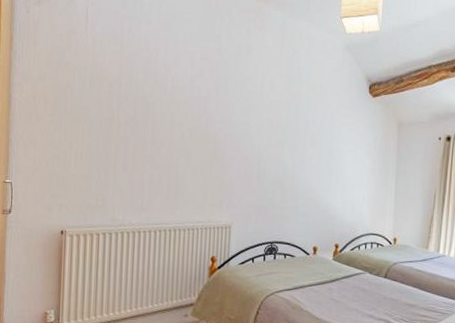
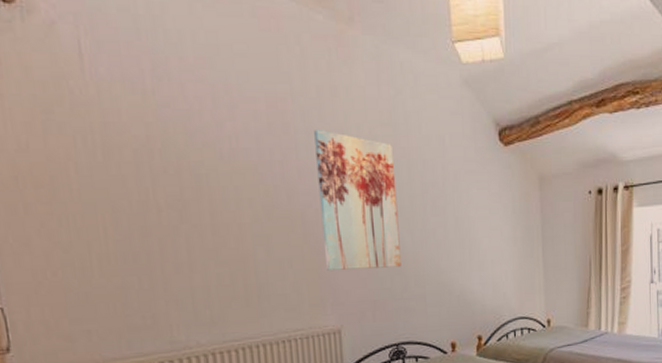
wall art: none [226,76,287,183] -> present [314,129,401,270]

